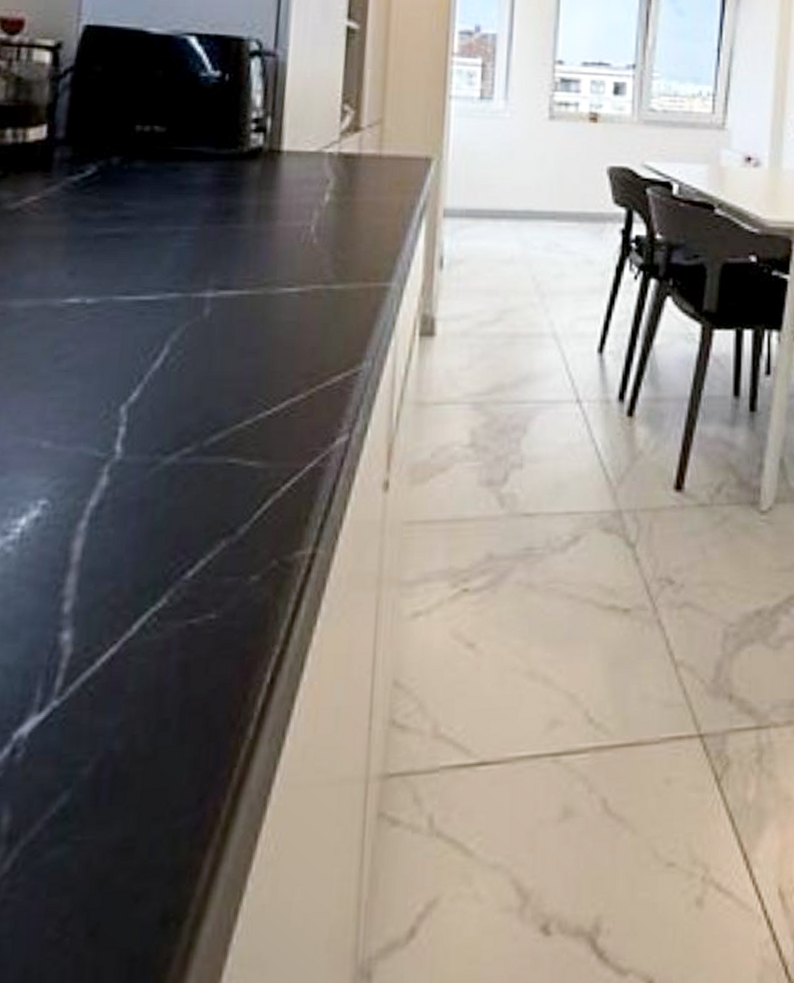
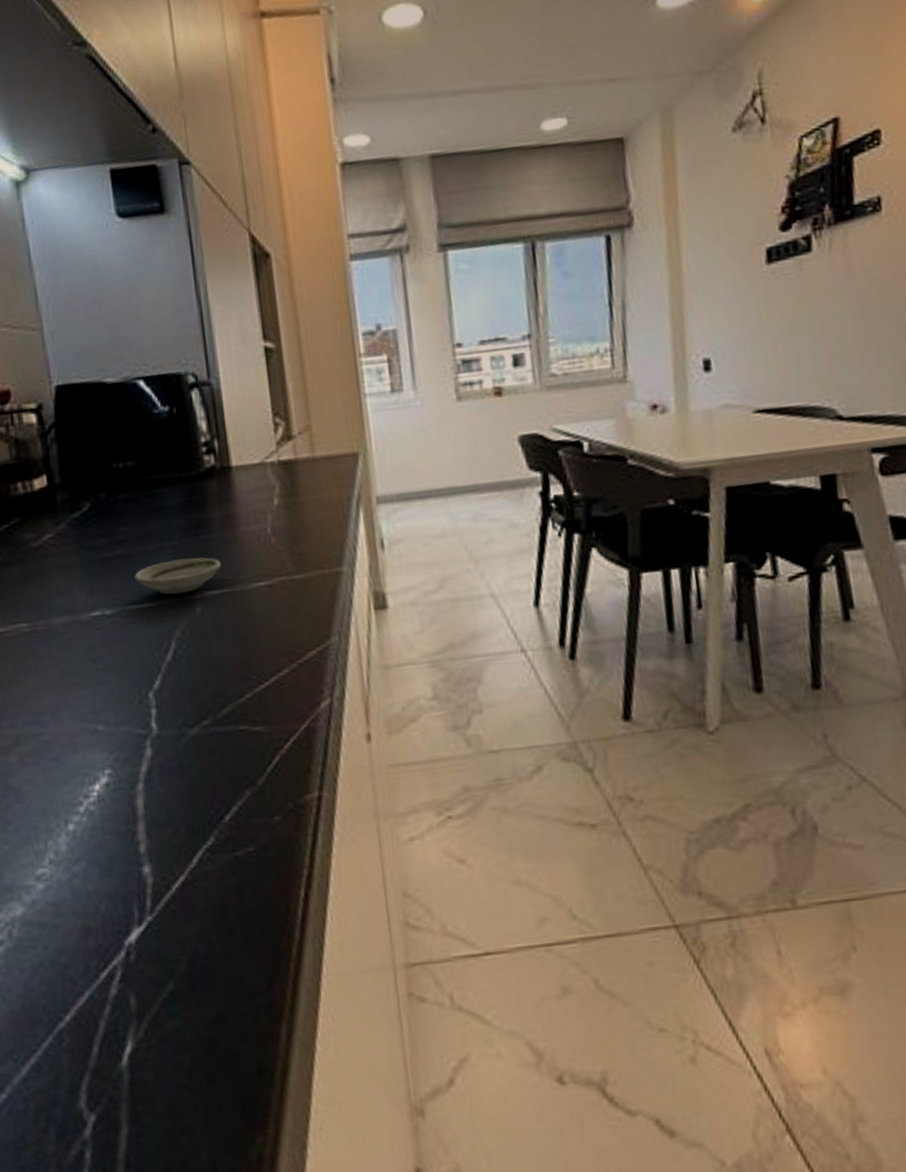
saucer: none [134,248,246,289] -> present [134,557,221,595]

